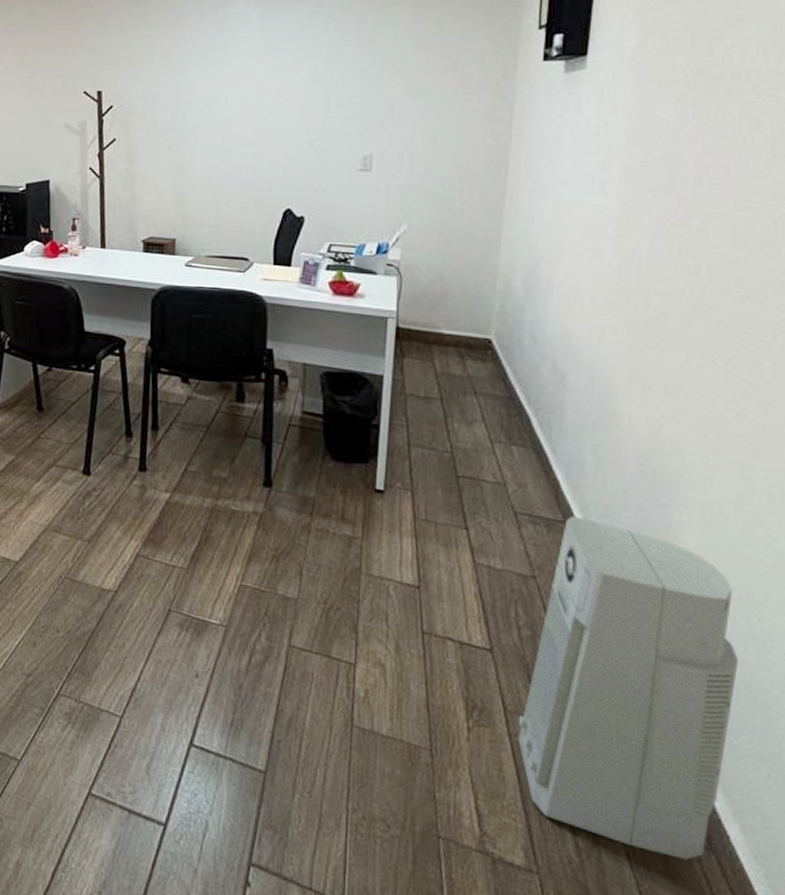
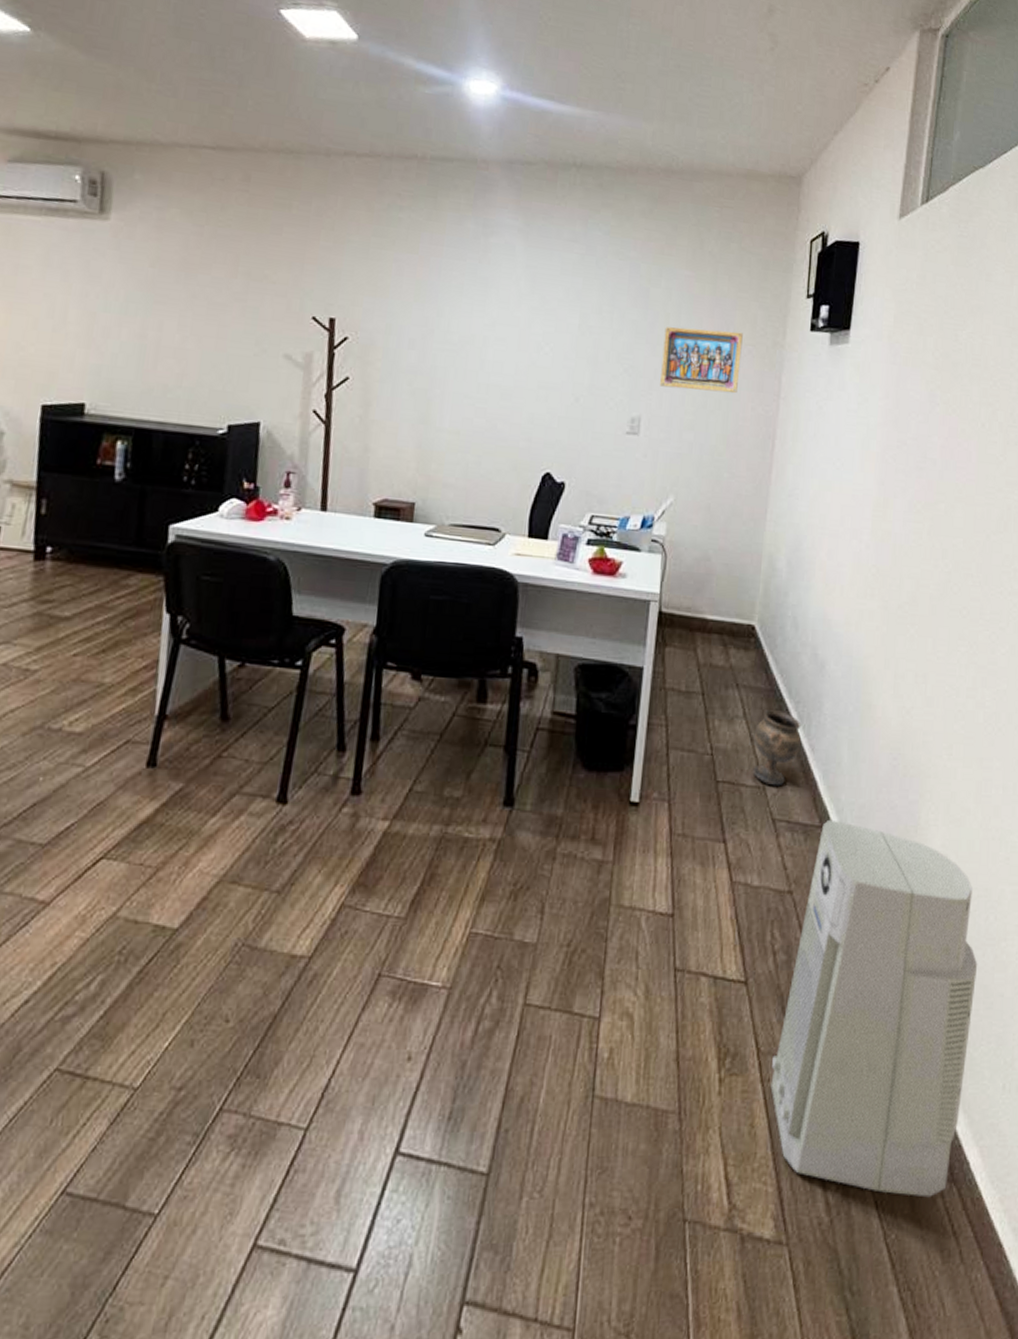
relief panel: none [390,69,472,127] -> present [660,327,743,394]
goblet: none [493,415,542,484] -> present [752,710,802,787]

